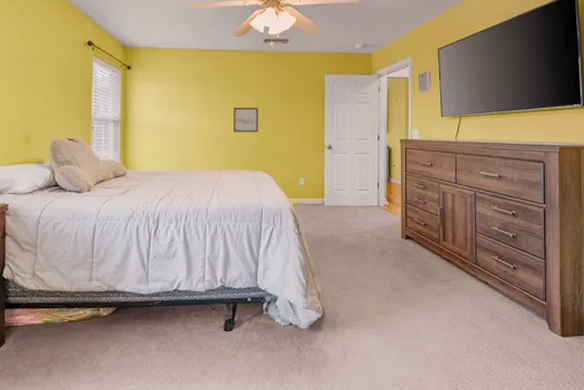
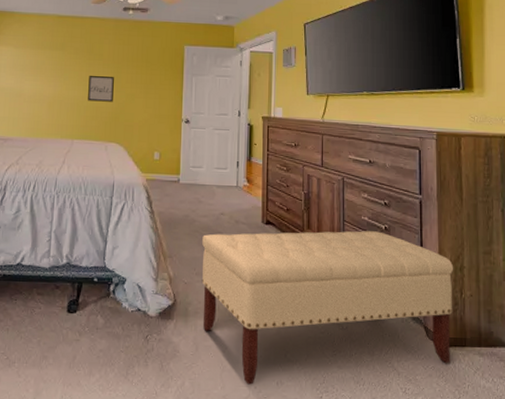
bench: none [347,239,573,383] -> present [201,231,454,385]

